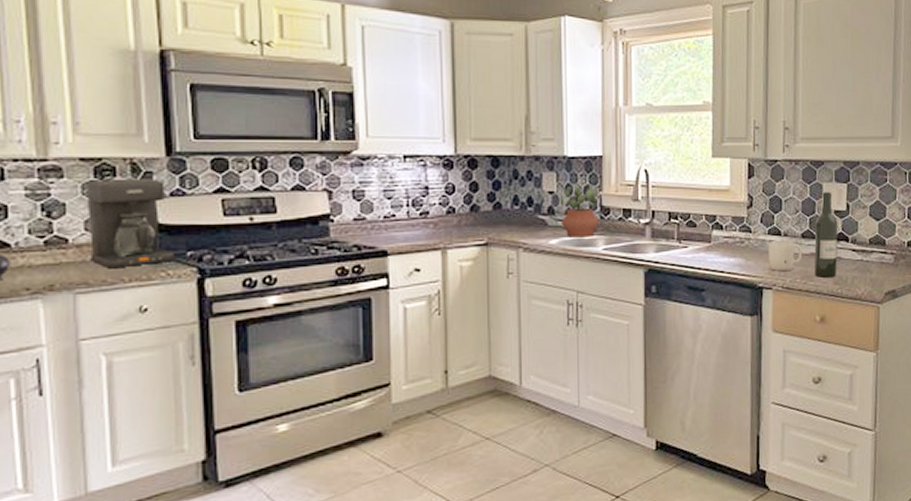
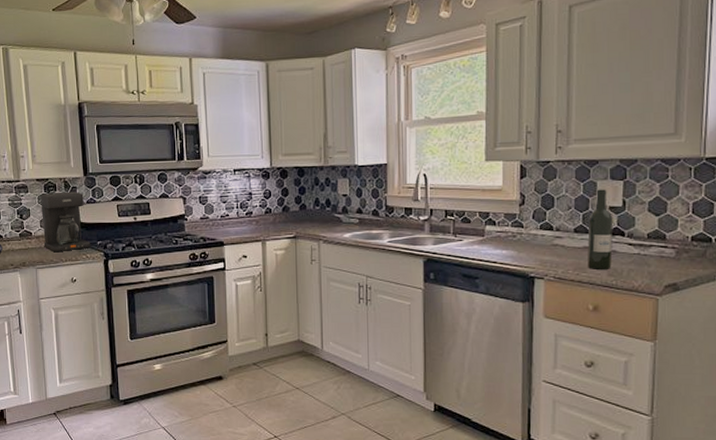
potted plant: present [559,185,599,238] -> none [352,188,385,232]
mug: present [768,241,803,271] -> none [540,235,575,262]

